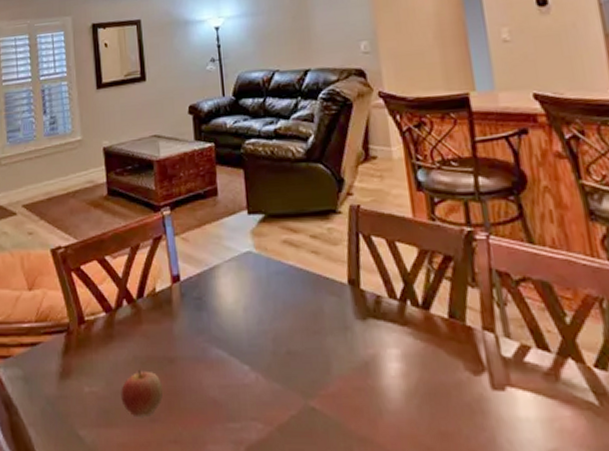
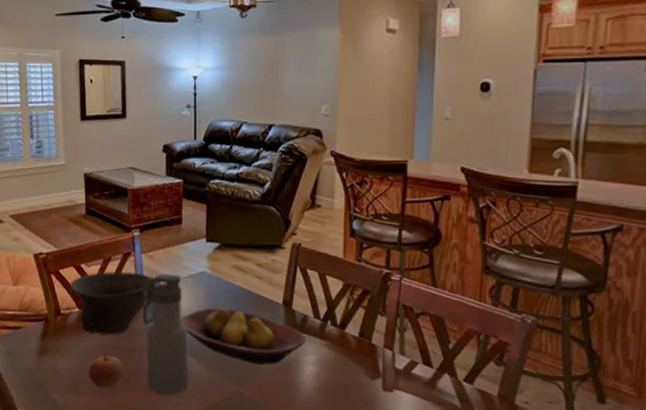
bowl: none [93,260,201,345] -> present [70,271,162,336]
water bottle: none [179,258,245,420] -> present [143,273,189,396]
fruit bowl: none [226,294,383,367] -> present [180,307,306,365]

